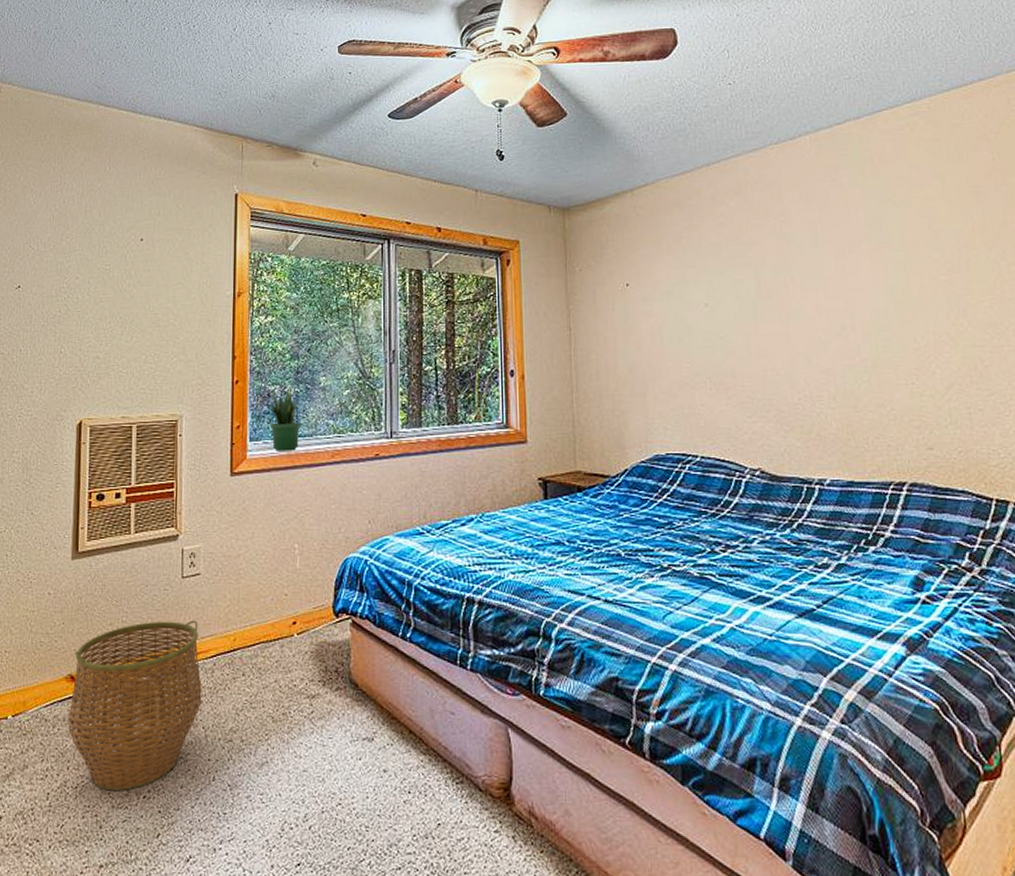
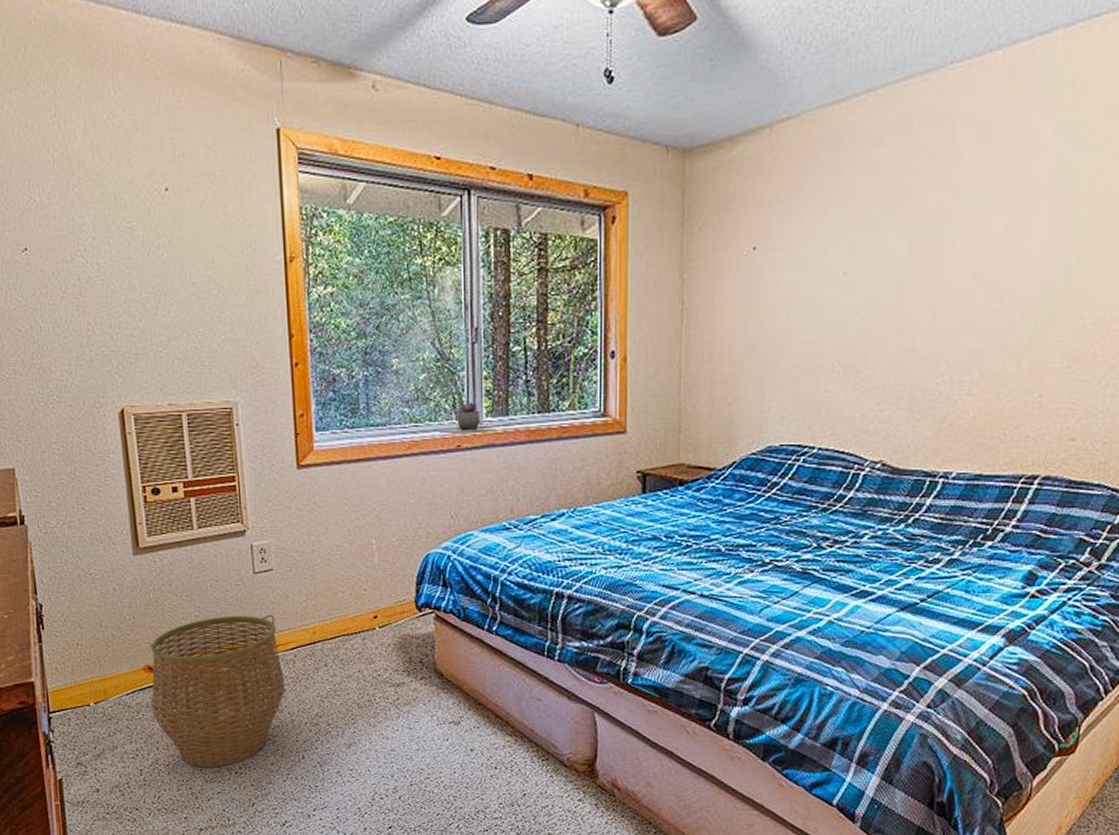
planter: present [266,390,302,451] -> none [332,373,373,442]
succulent plant: none [359,415,410,444] -> present [439,402,495,434]

